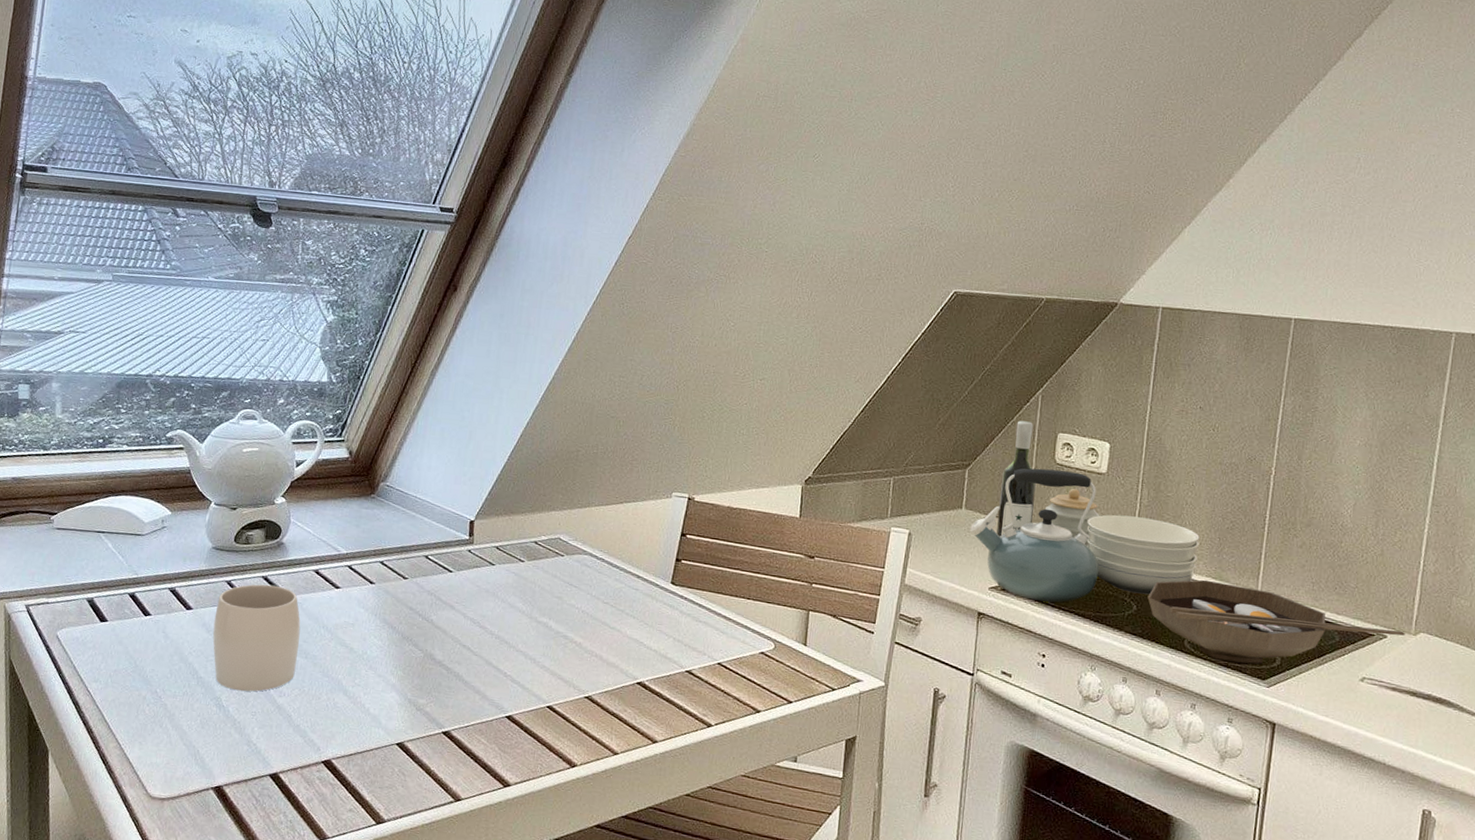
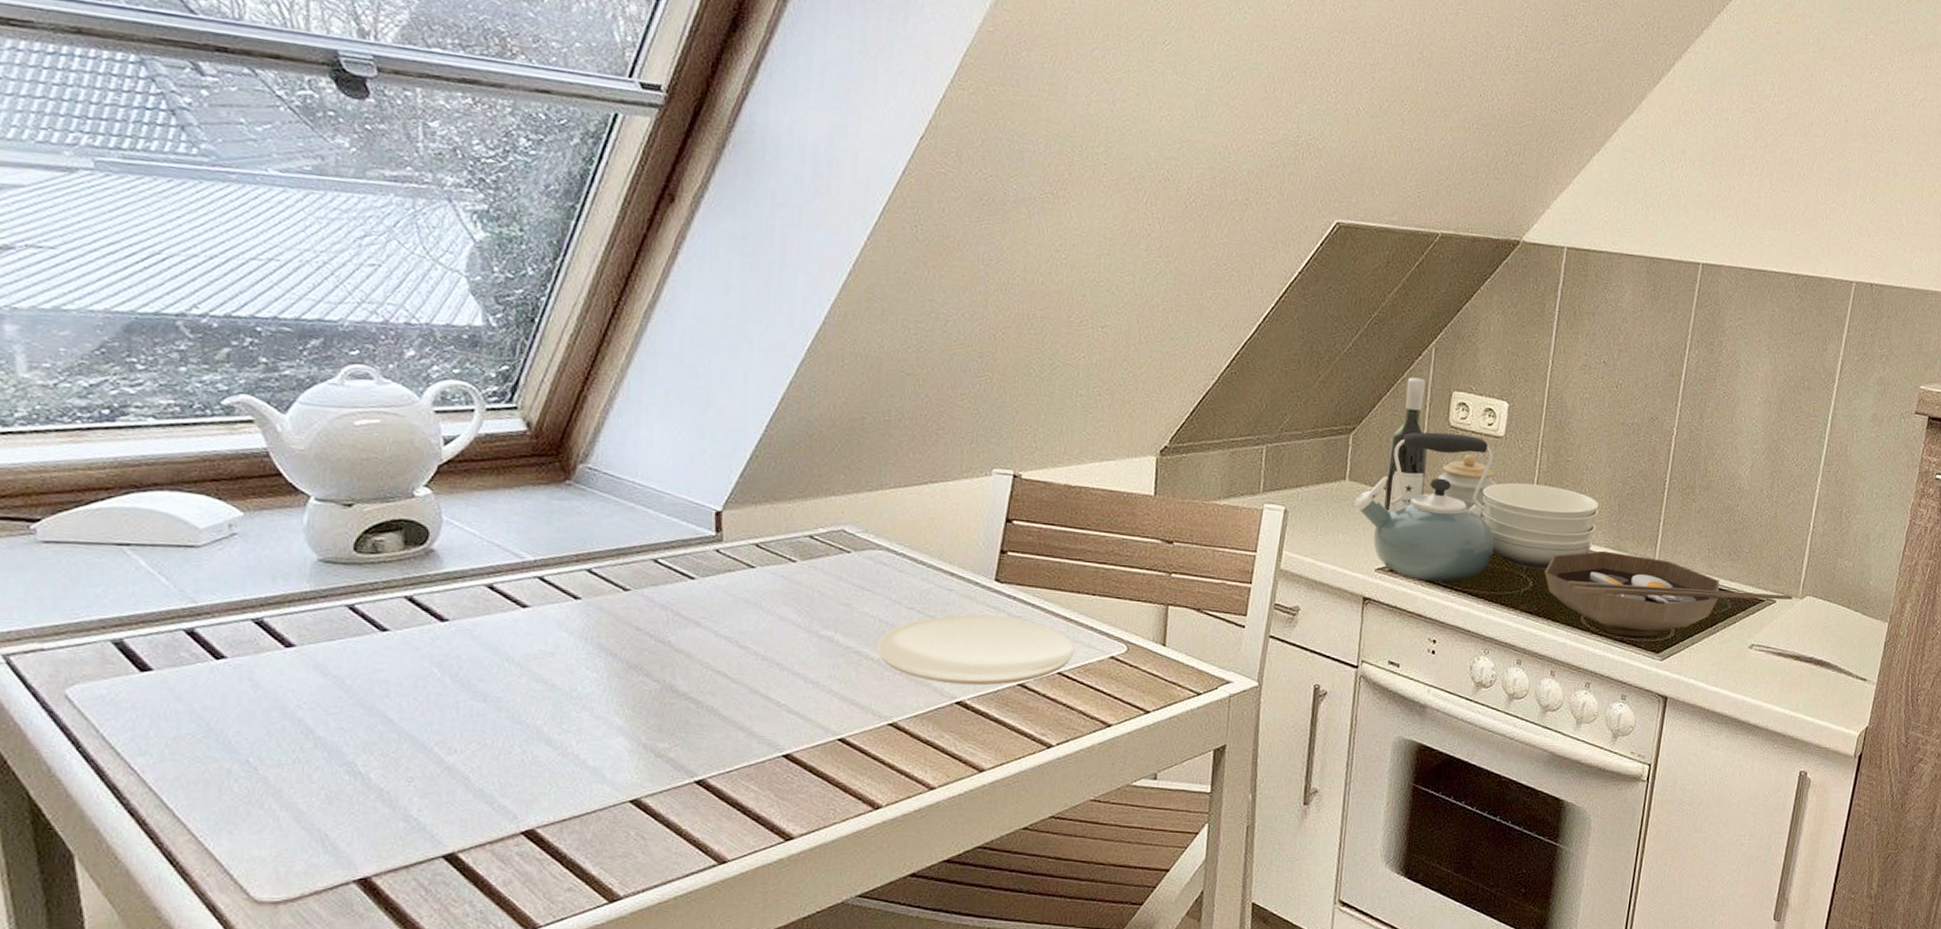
mug: present [212,584,301,692] -> none [332,607,472,752]
plate: none [579,610,732,670] -> present [877,614,1075,686]

